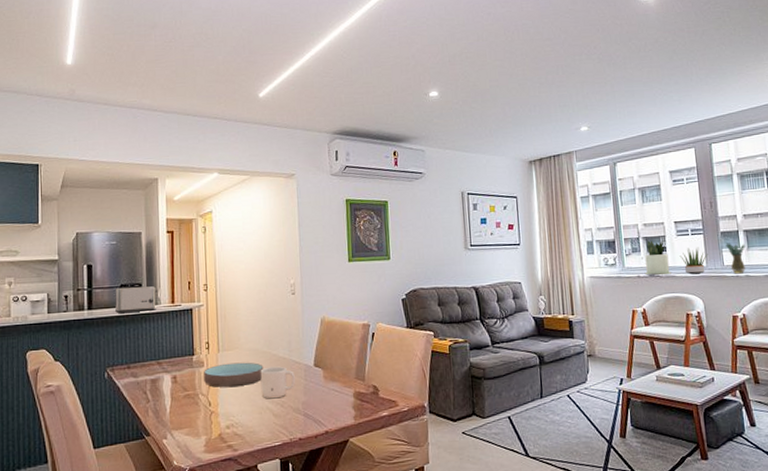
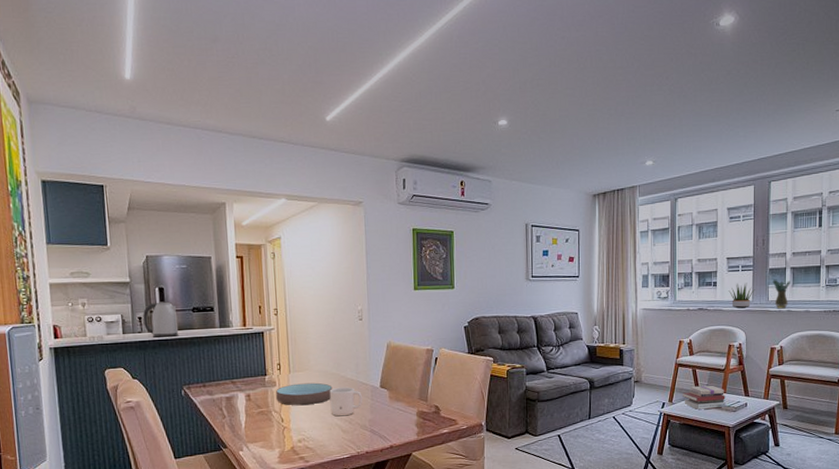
kettle: none [69,279,105,317] -> present [143,301,179,338]
toaster: present [115,286,158,314] -> none [187,309,230,336]
books: none [641,358,690,386] -> present [683,385,725,410]
planter: present [644,239,673,276] -> none [694,275,720,309]

